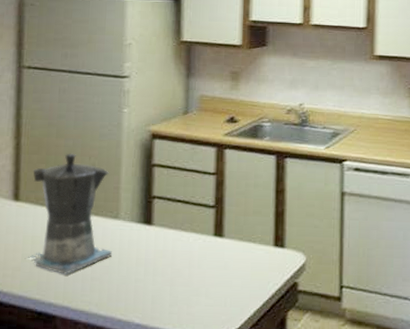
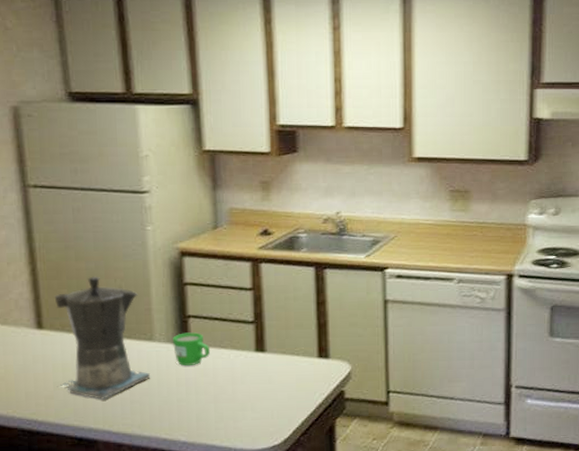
mug: none [136,213,171,247] -> present [173,332,211,366]

